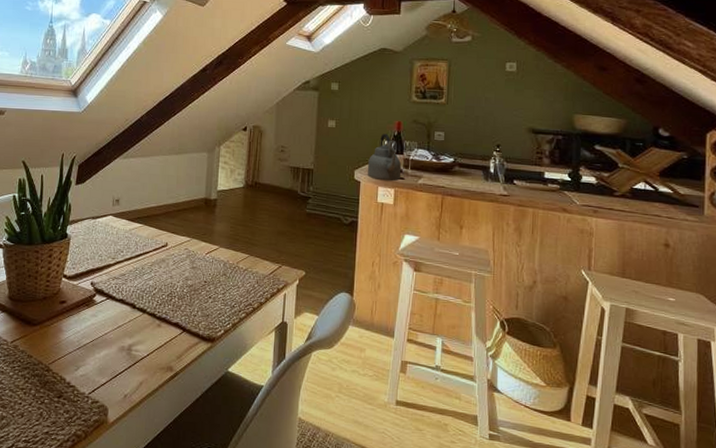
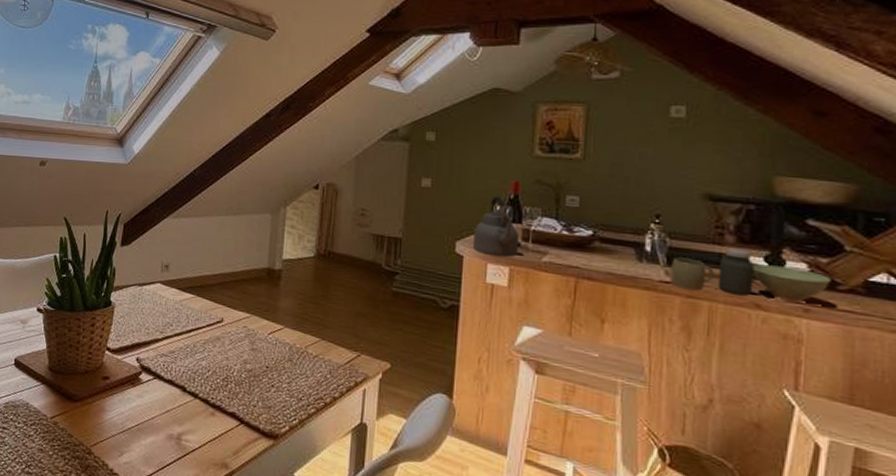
mug: none [507,176,536,201] -> present [670,257,714,291]
jar: none [538,168,562,204] -> present [717,248,755,297]
bowl: none [561,179,610,206] -> present [752,264,831,303]

